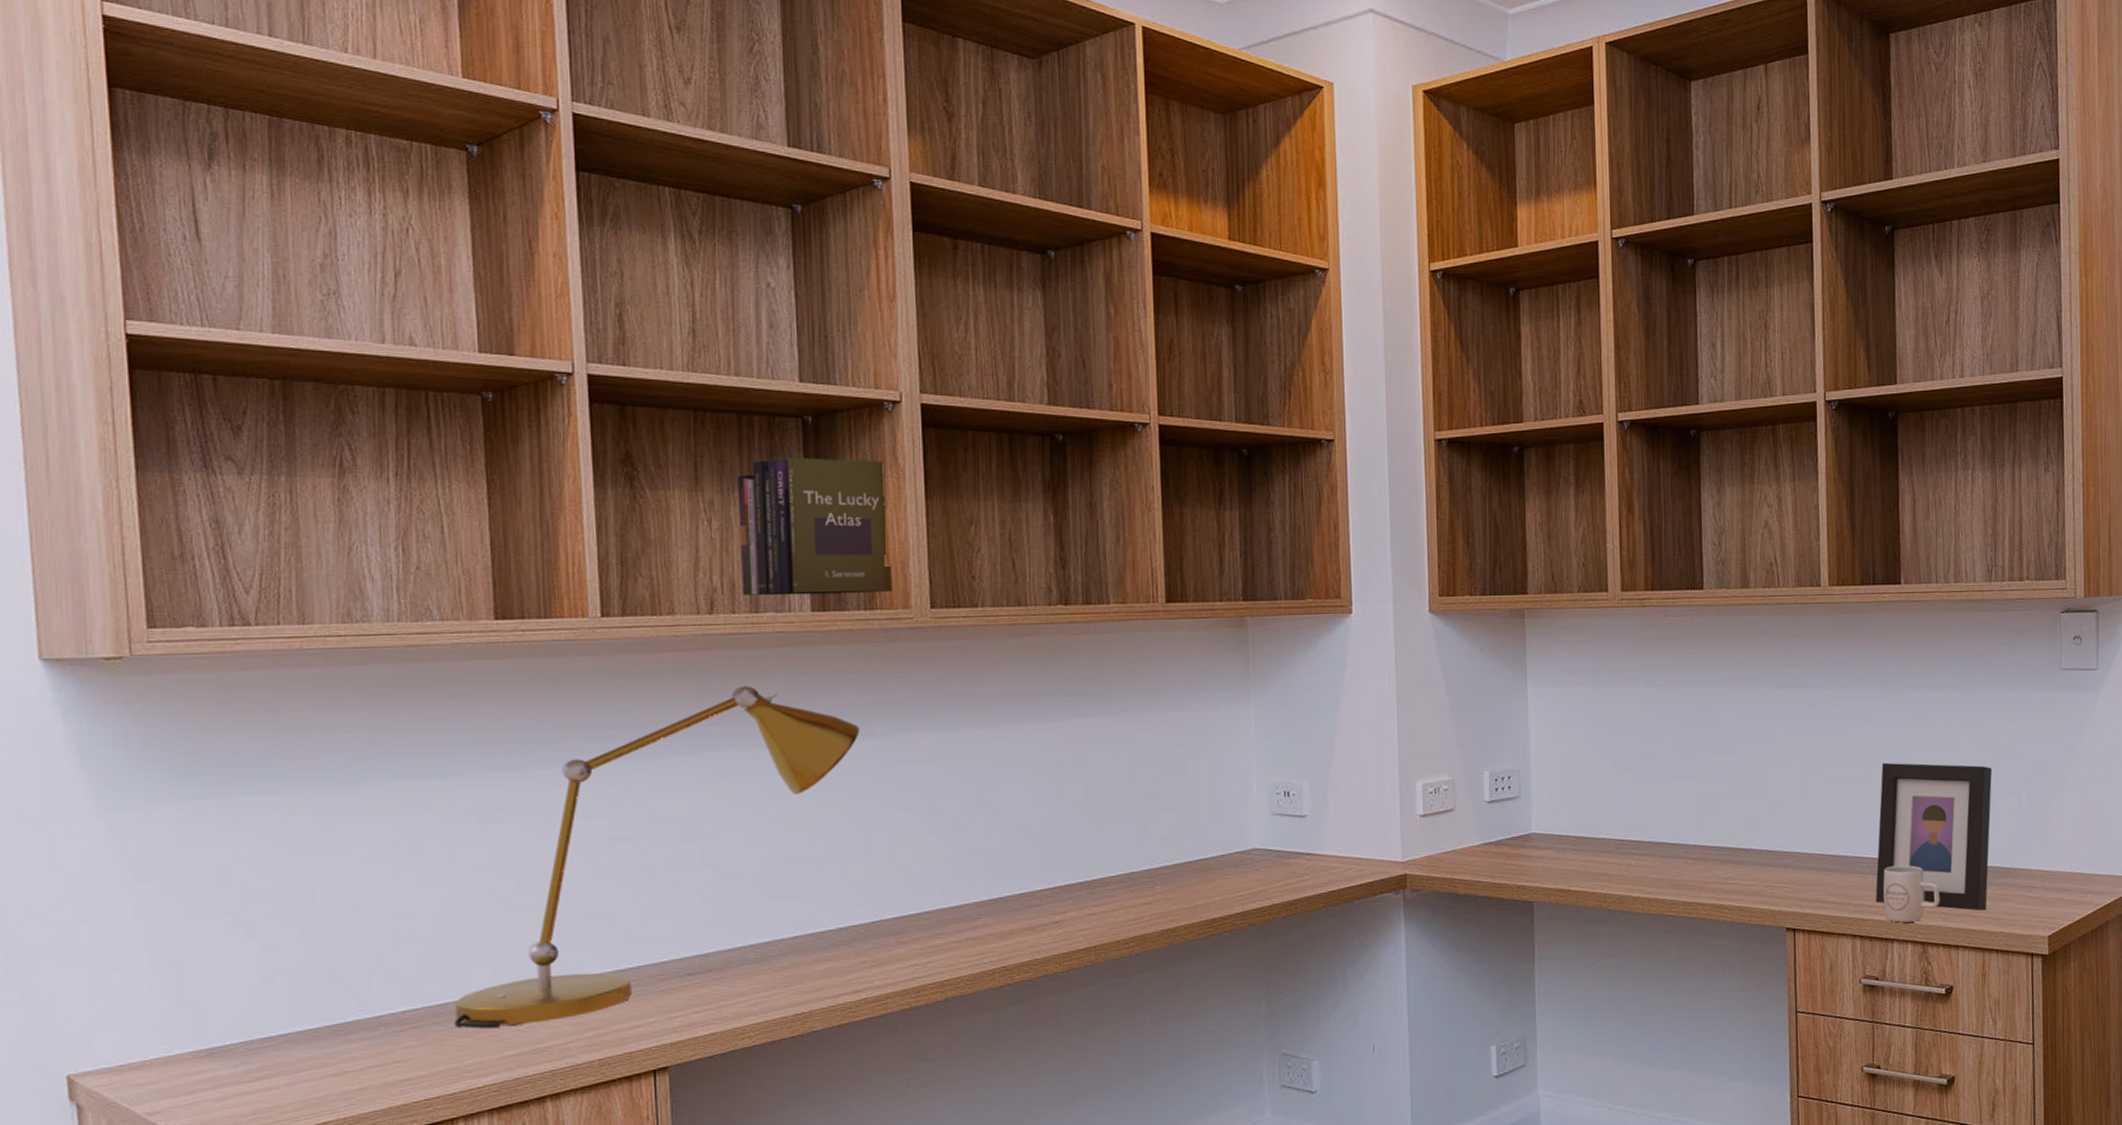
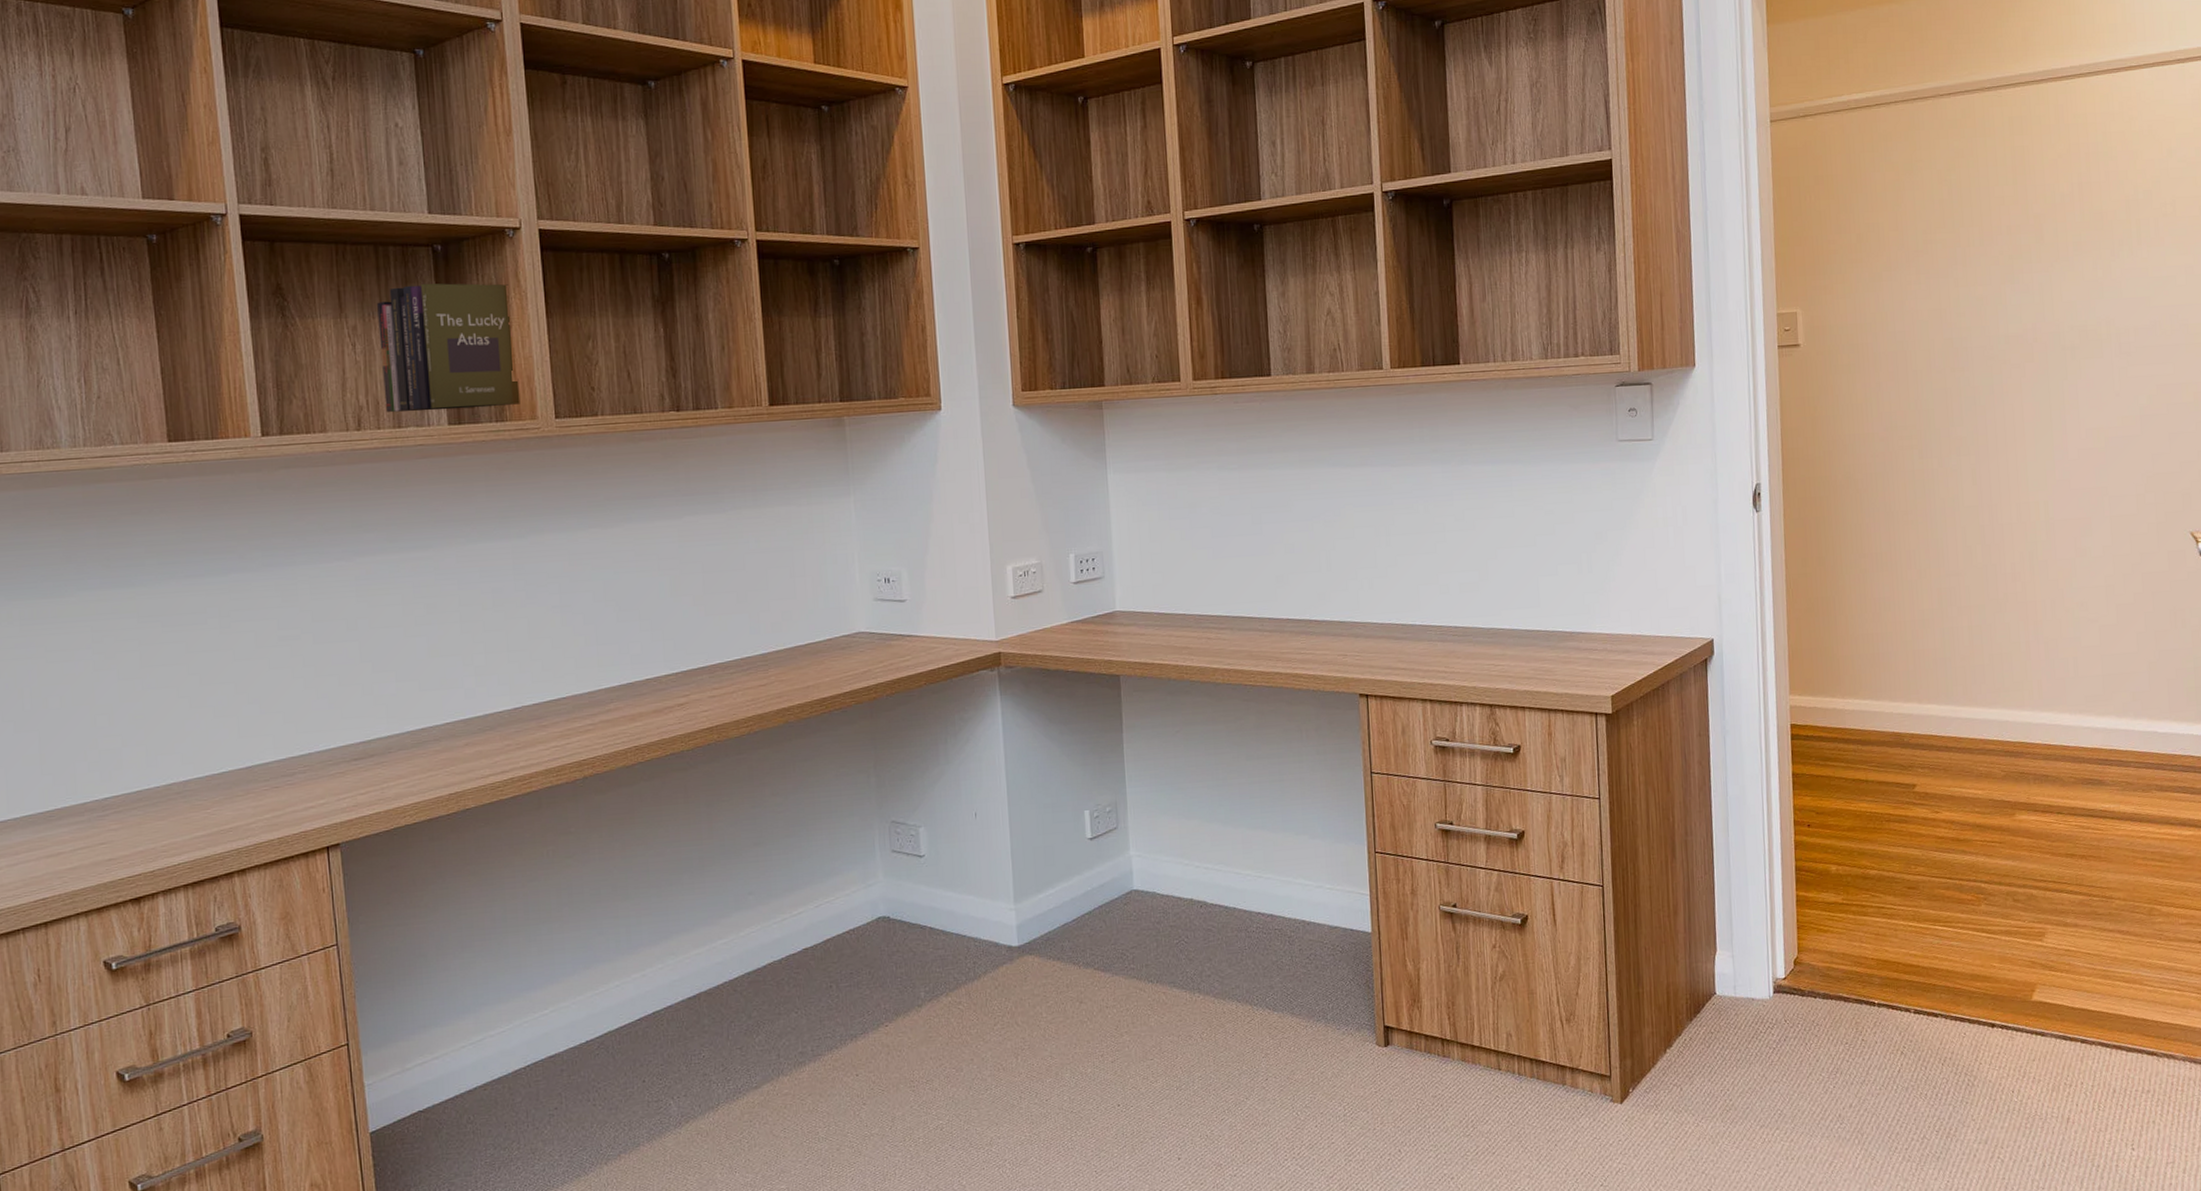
desk lamp: present [454,686,860,1029] -> none [150,495,497,812]
picture frame: present [1875,762,1993,911] -> none [1443,535,1553,674]
mug: present [1883,865,1940,923] -> none [1450,632,1506,687]

